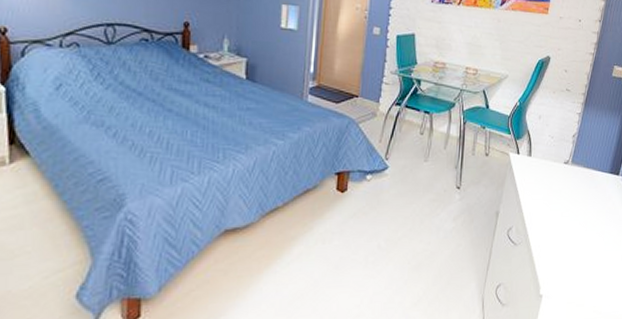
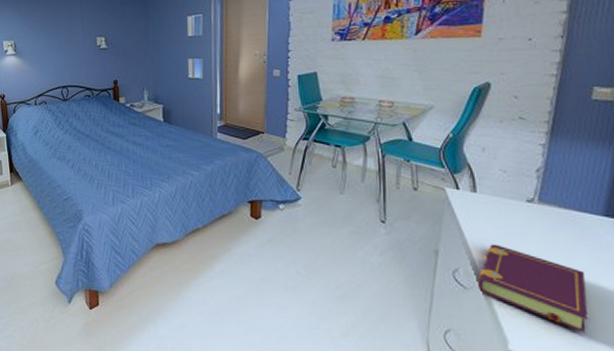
book: none [525,202,594,272] -> present [478,244,587,333]

